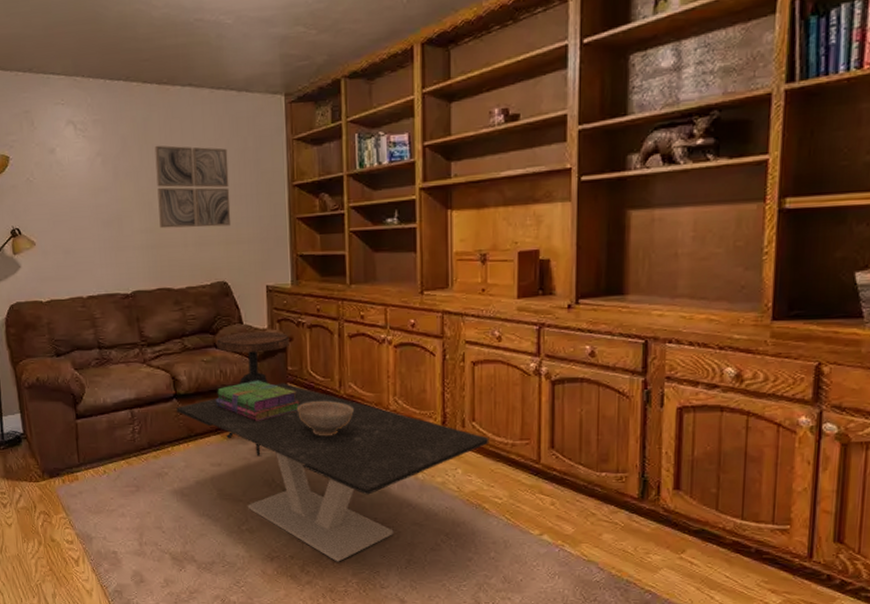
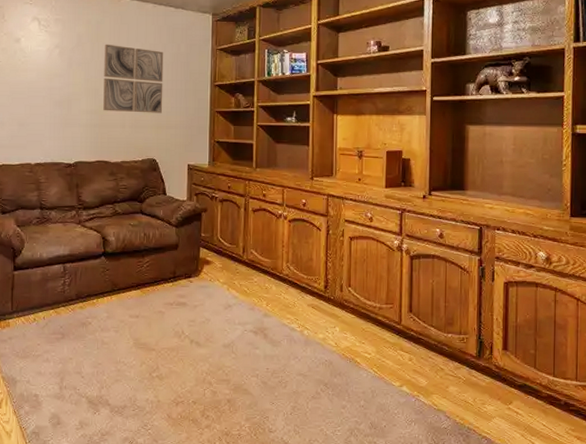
coffee table: present [176,383,489,562] -> none [104,247,362,408]
stack of books: present [215,380,300,421] -> none [138,243,210,279]
side table: present [216,331,289,455] -> none [143,201,204,310]
decorative bowl: present [297,401,354,437] -> none [207,264,254,295]

